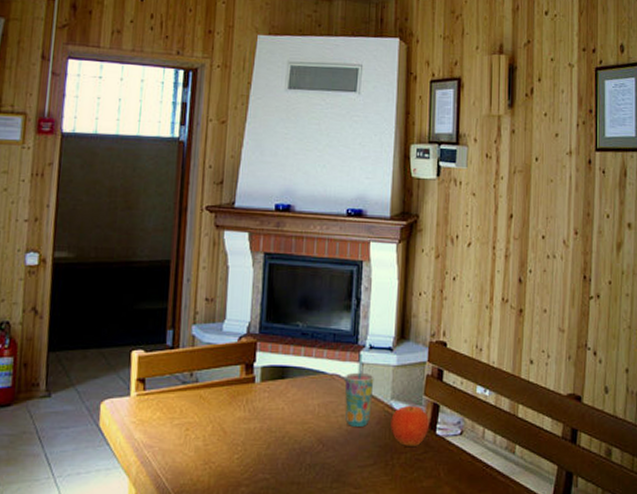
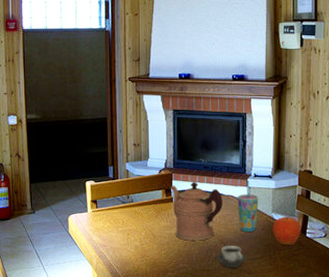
coffeepot: none [252,353,325,439] -> present [170,181,223,241]
cup: none [311,447,354,479] -> present [217,246,247,267]

